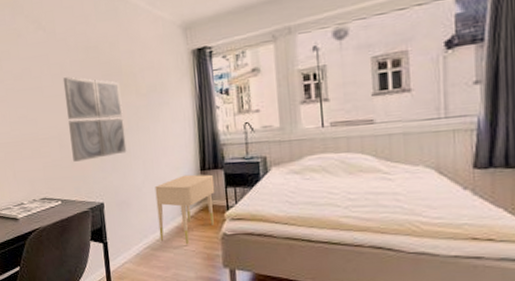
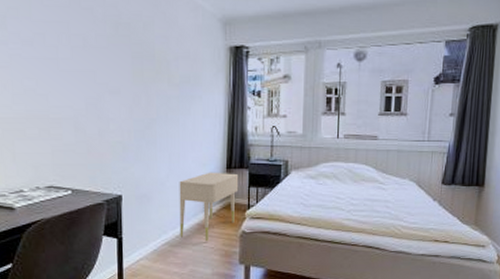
wall art: present [63,77,127,162] -> none [85,52,153,148]

